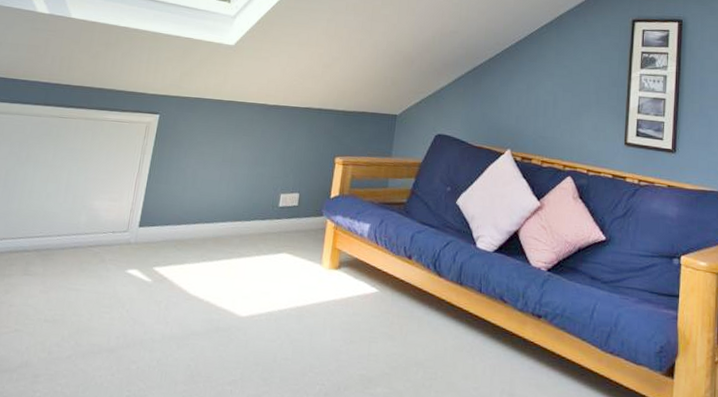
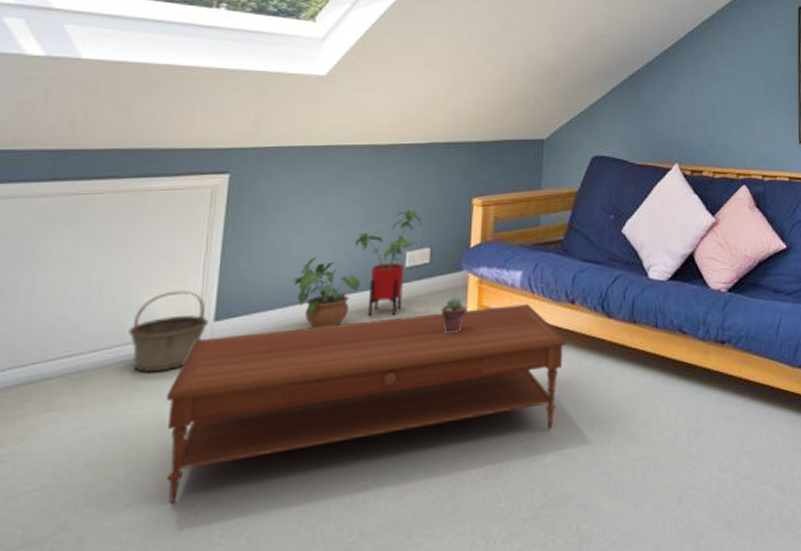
basket: none [81,199,135,260] -> present [129,290,209,373]
coffee table: none [95,239,402,364] -> present [167,304,566,503]
potted plant: none [194,187,245,246] -> present [291,256,361,329]
house plant: none [243,160,295,245] -> present [354,209,422,316]
potted succulent: none [303,237,324,268] -> present [441,297,467,334]

